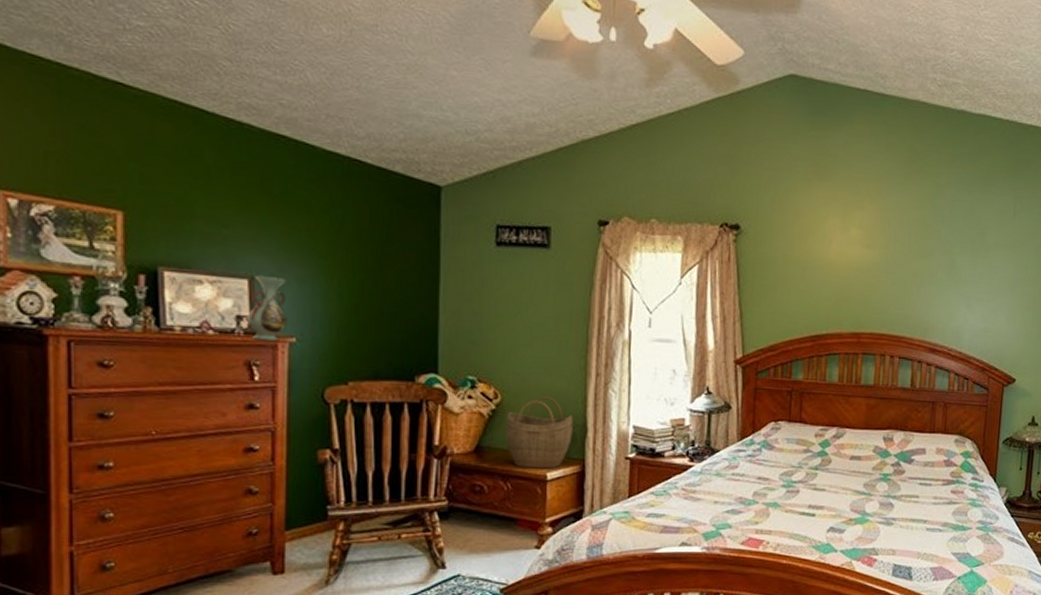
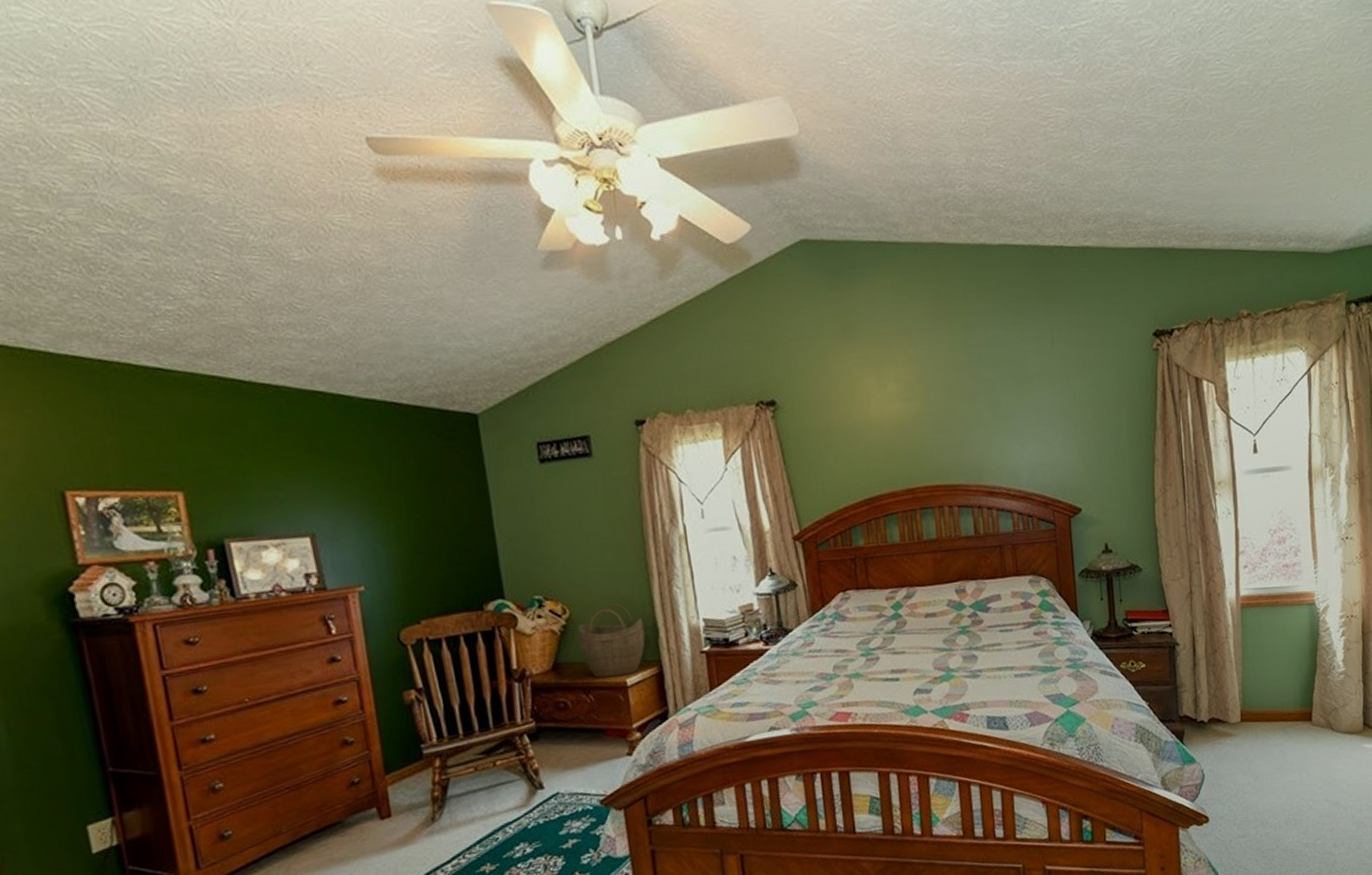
decorative vase: present [248,274,287,342] -> none [315,530,354,596]

